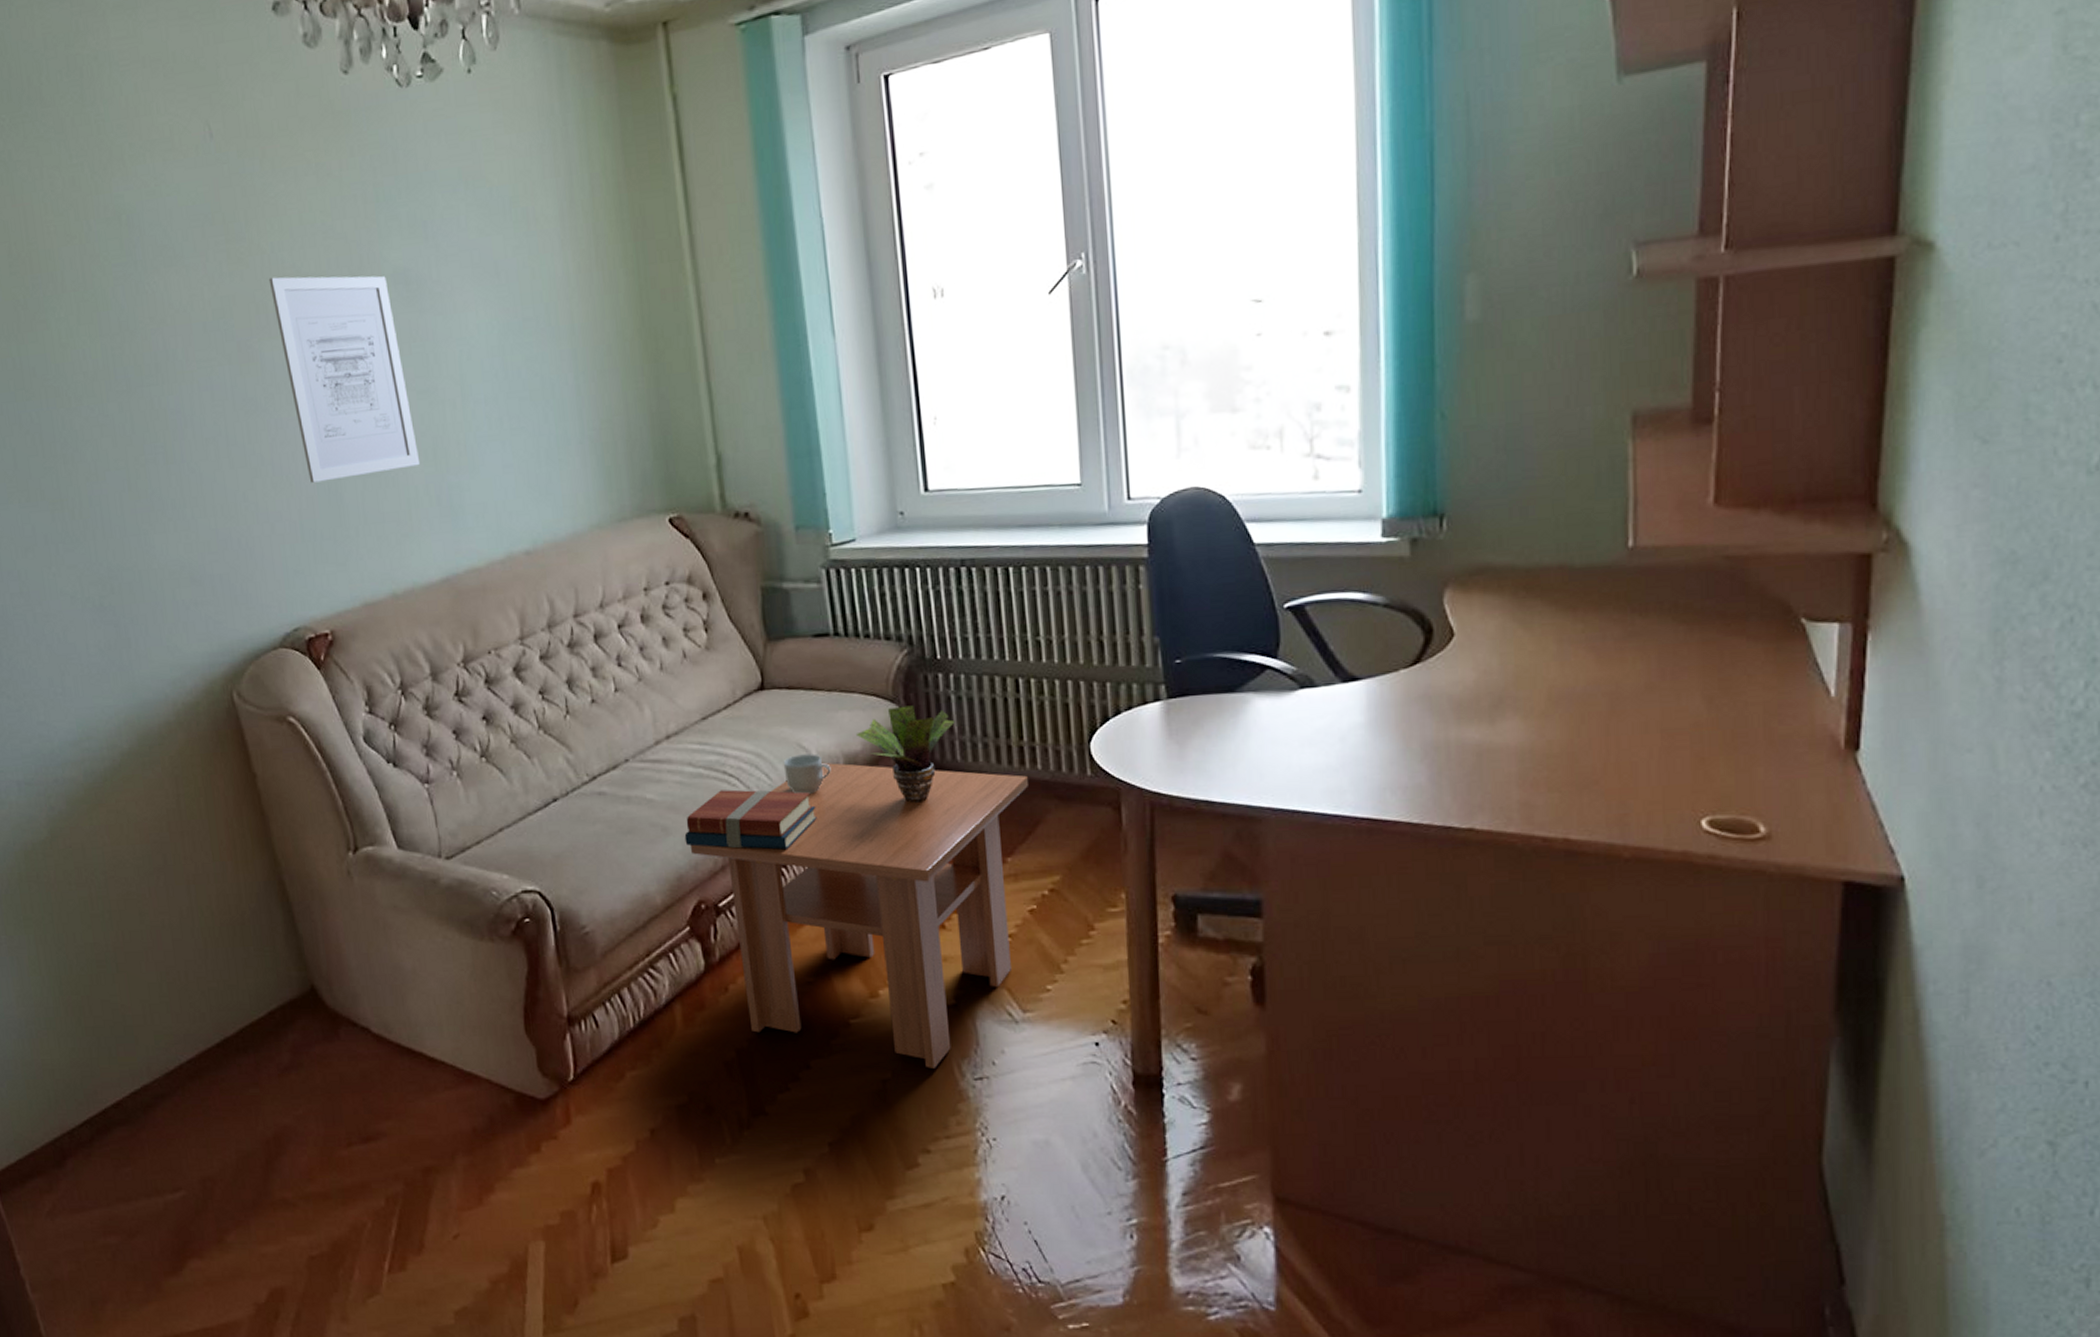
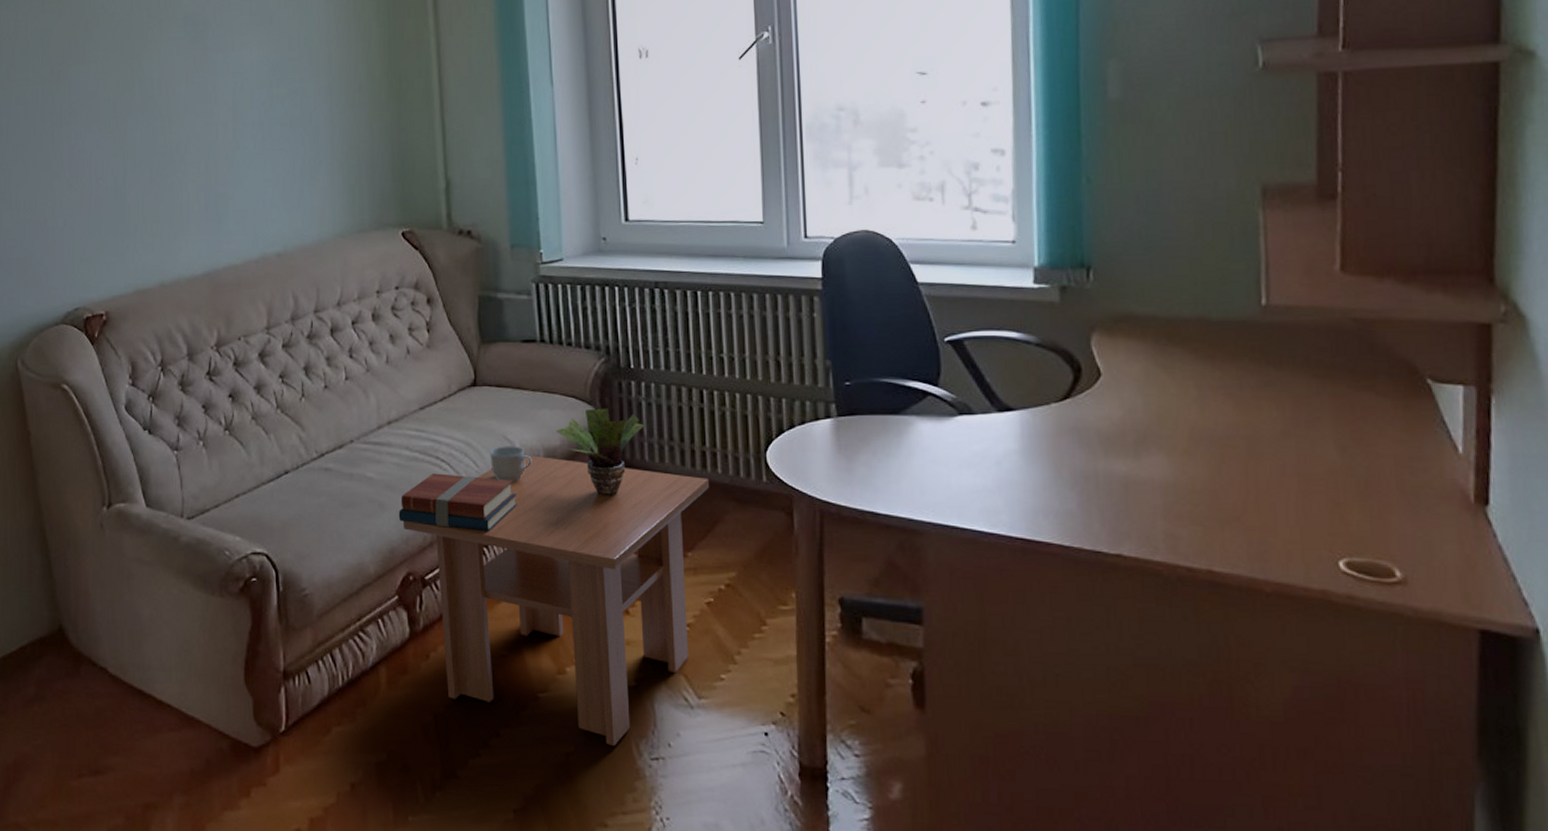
wall art: present [268,275,419,483] -> none [81,15,193,186]

